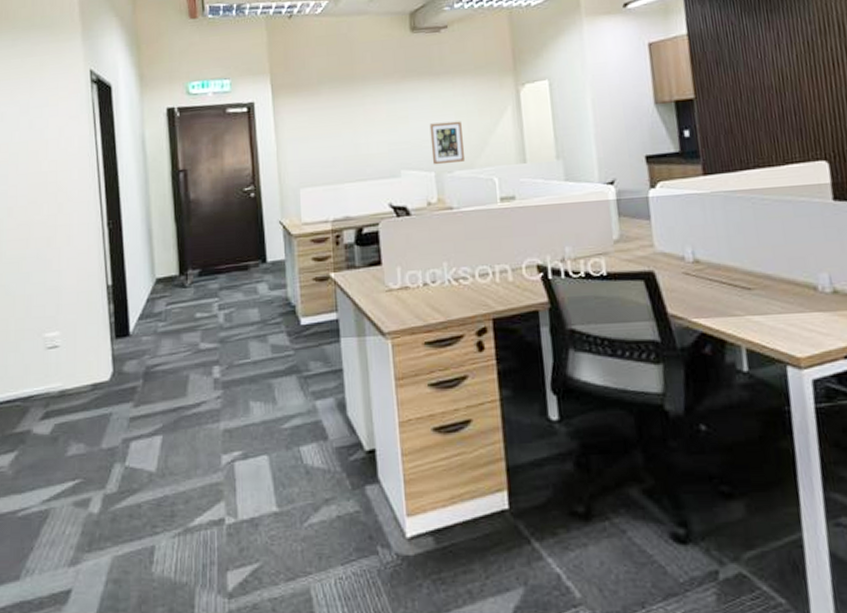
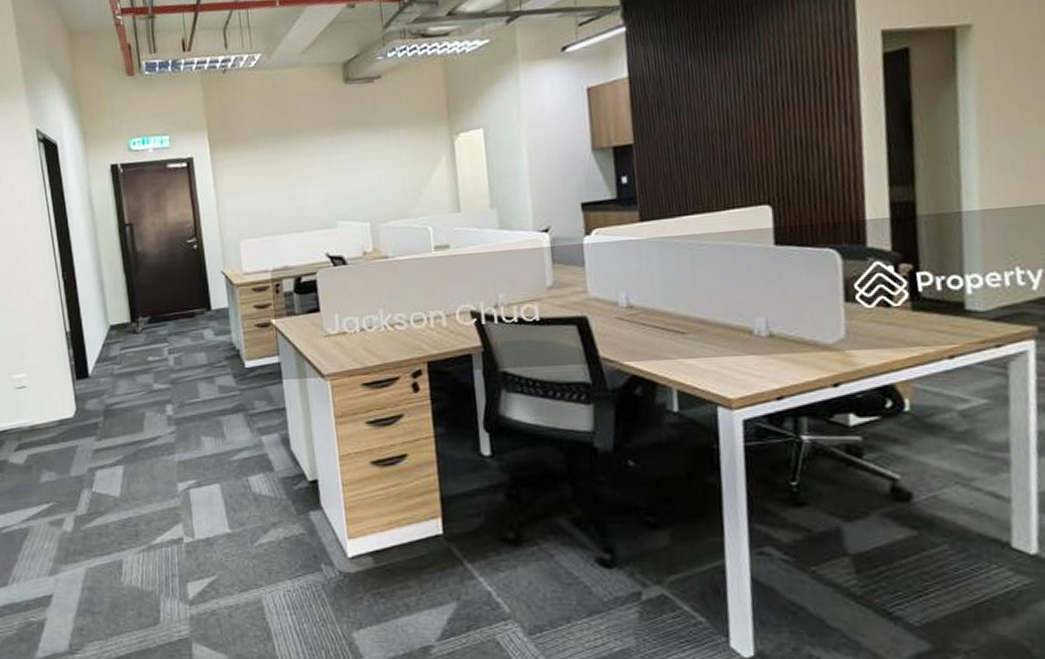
wall art: present [429,121,466,165] -> none [364,171,400,216]

